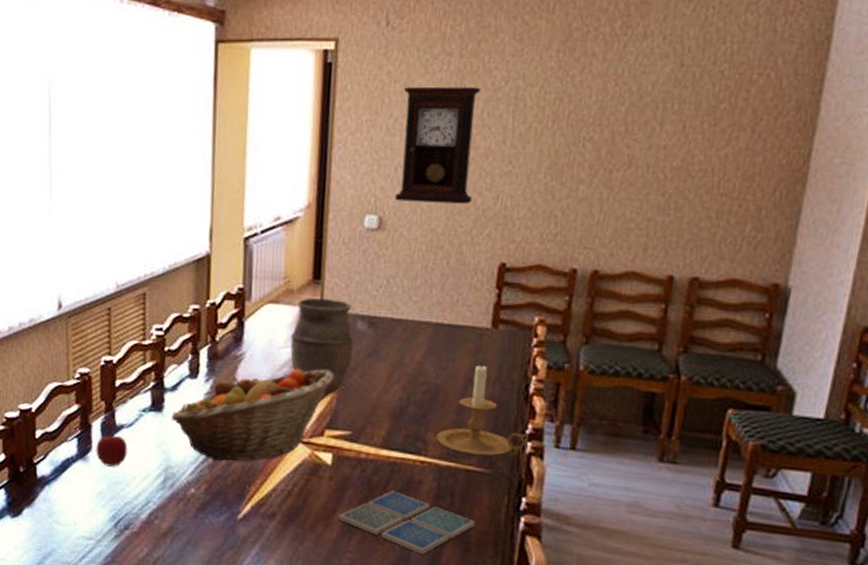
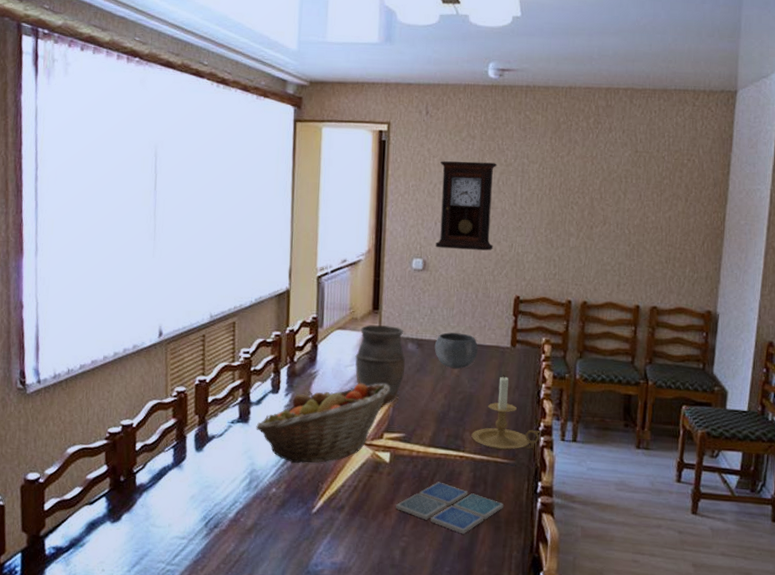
apple: present [96,435,128,467] -> none [190,445,218,473]
bowl: none [390,308,448,354] -> present [434,332,478,369]

